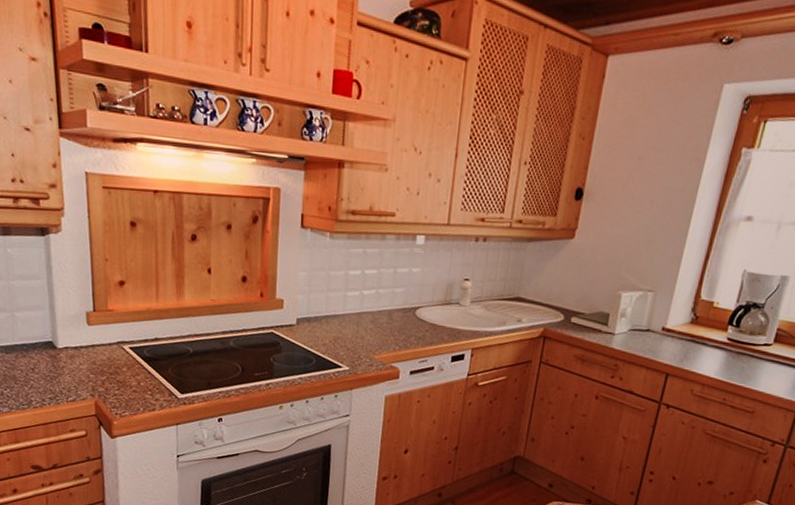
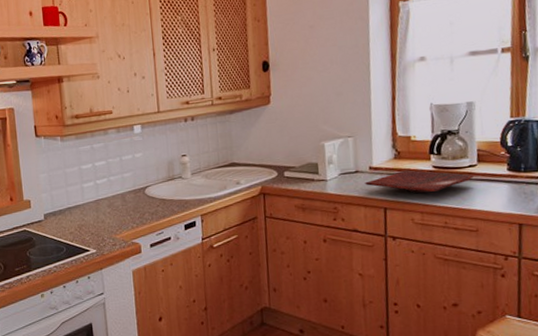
cutting board: none [653,337,766,366] -> present [365,170,473,194]

